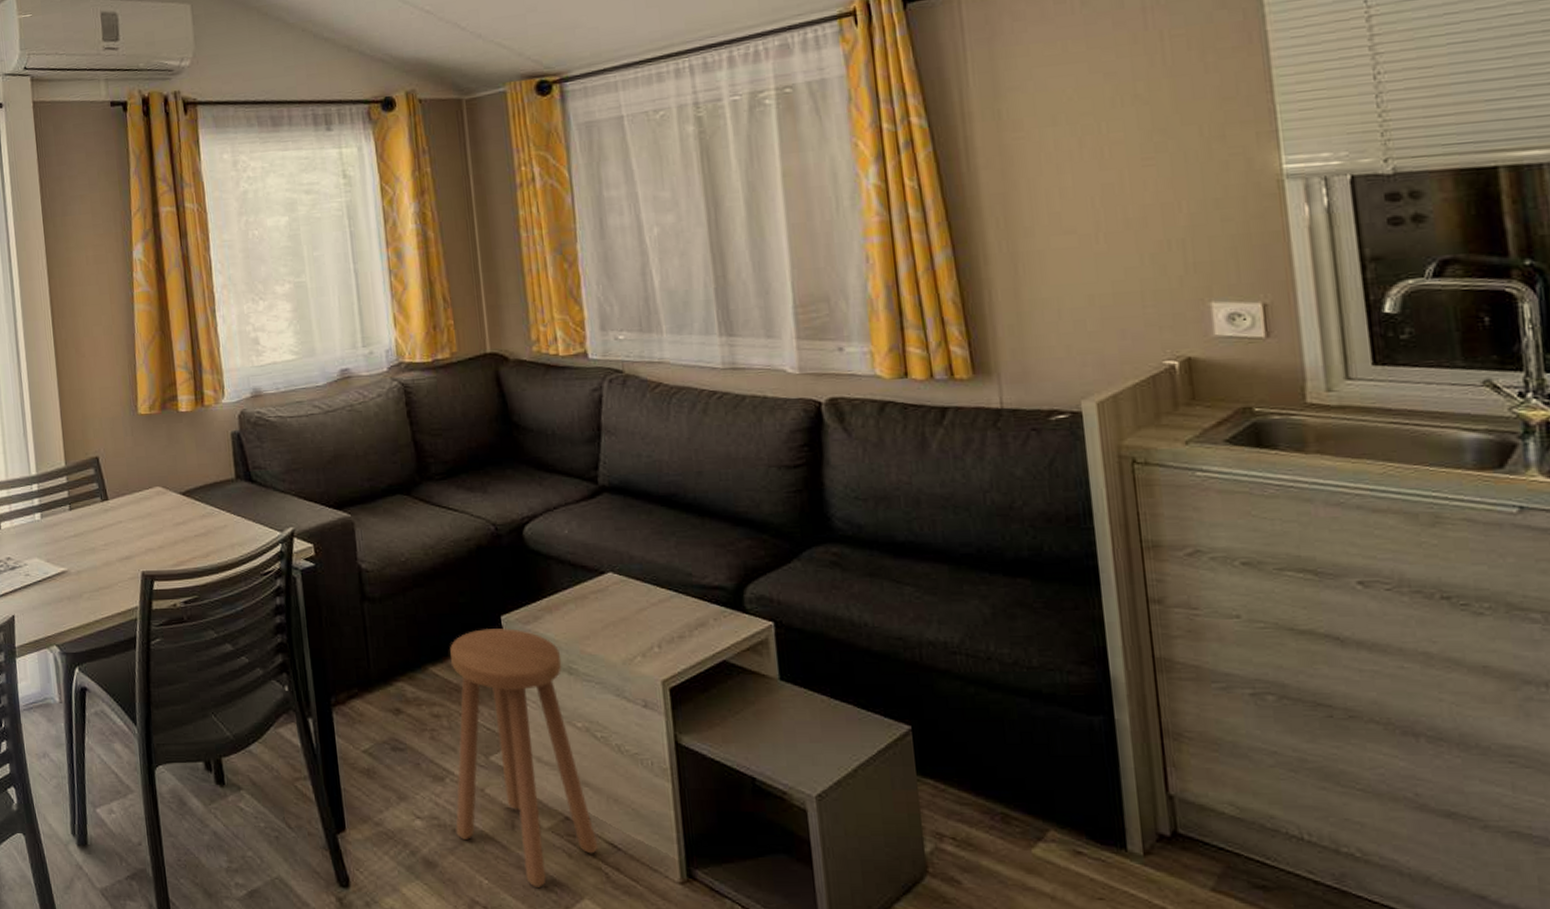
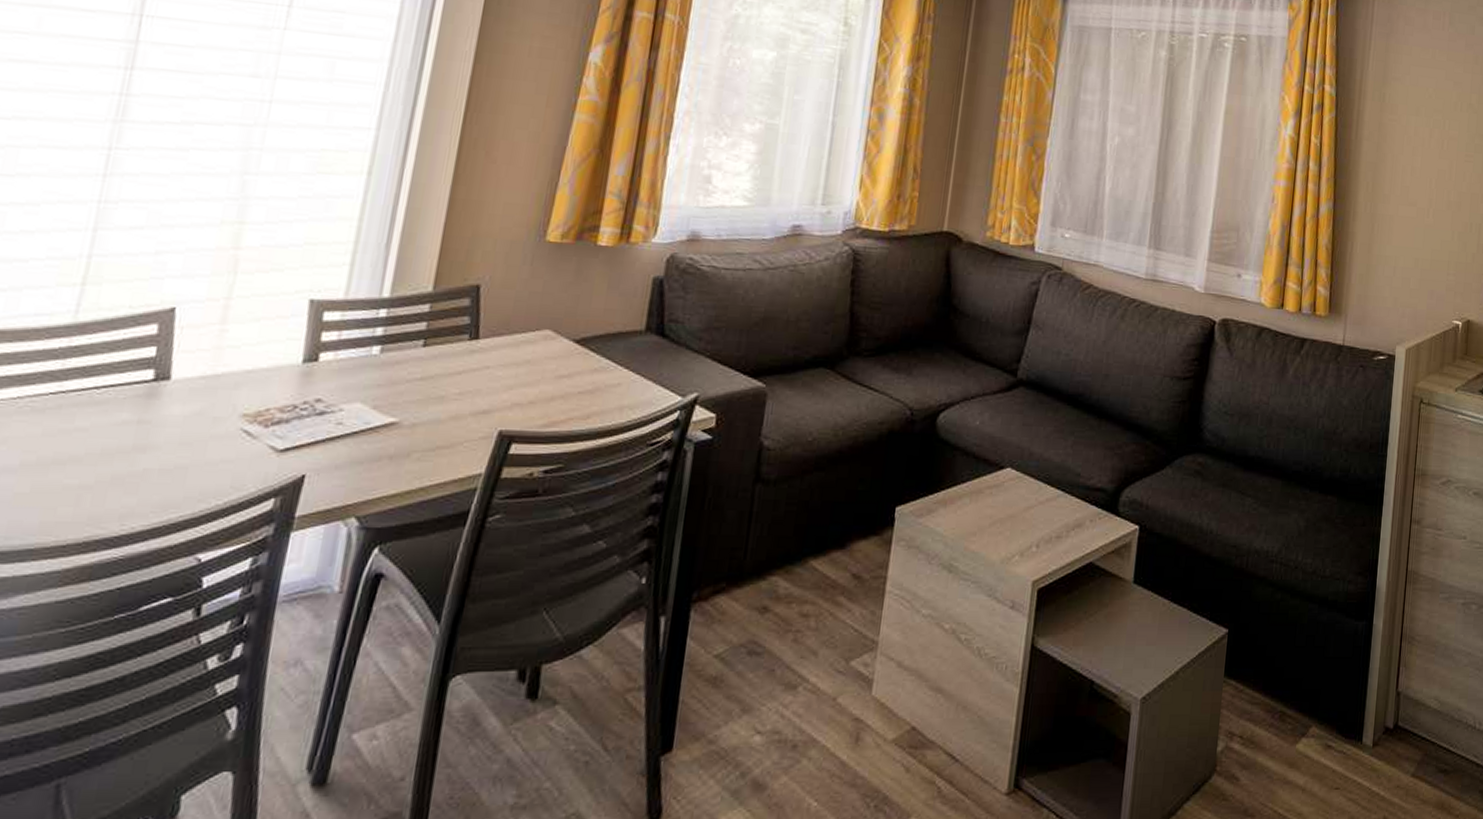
stool: present [450,628,599,887] -> none [796,520,946,807]

